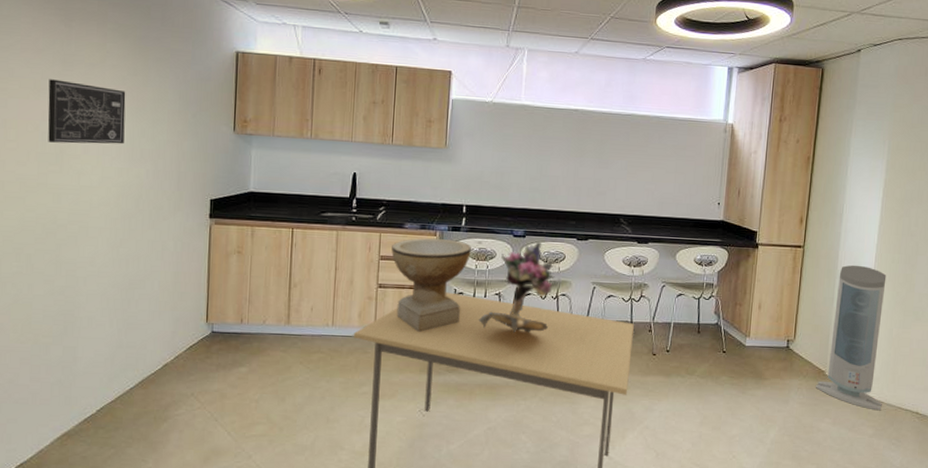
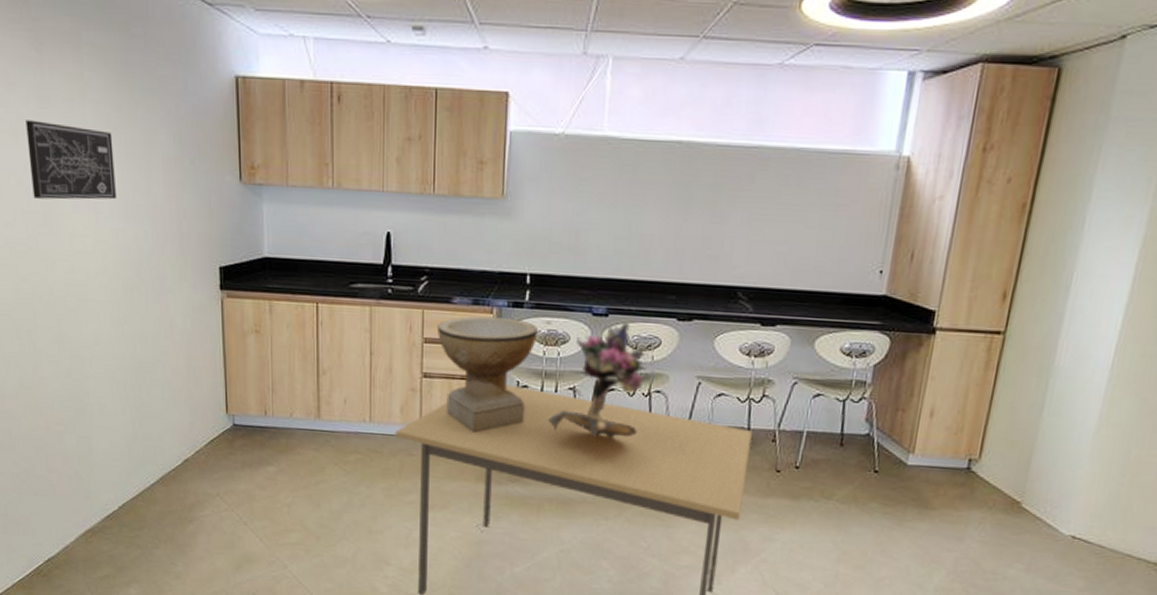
air purifier: present [816,265,887,411] -> none [1005,359,1131,558]

